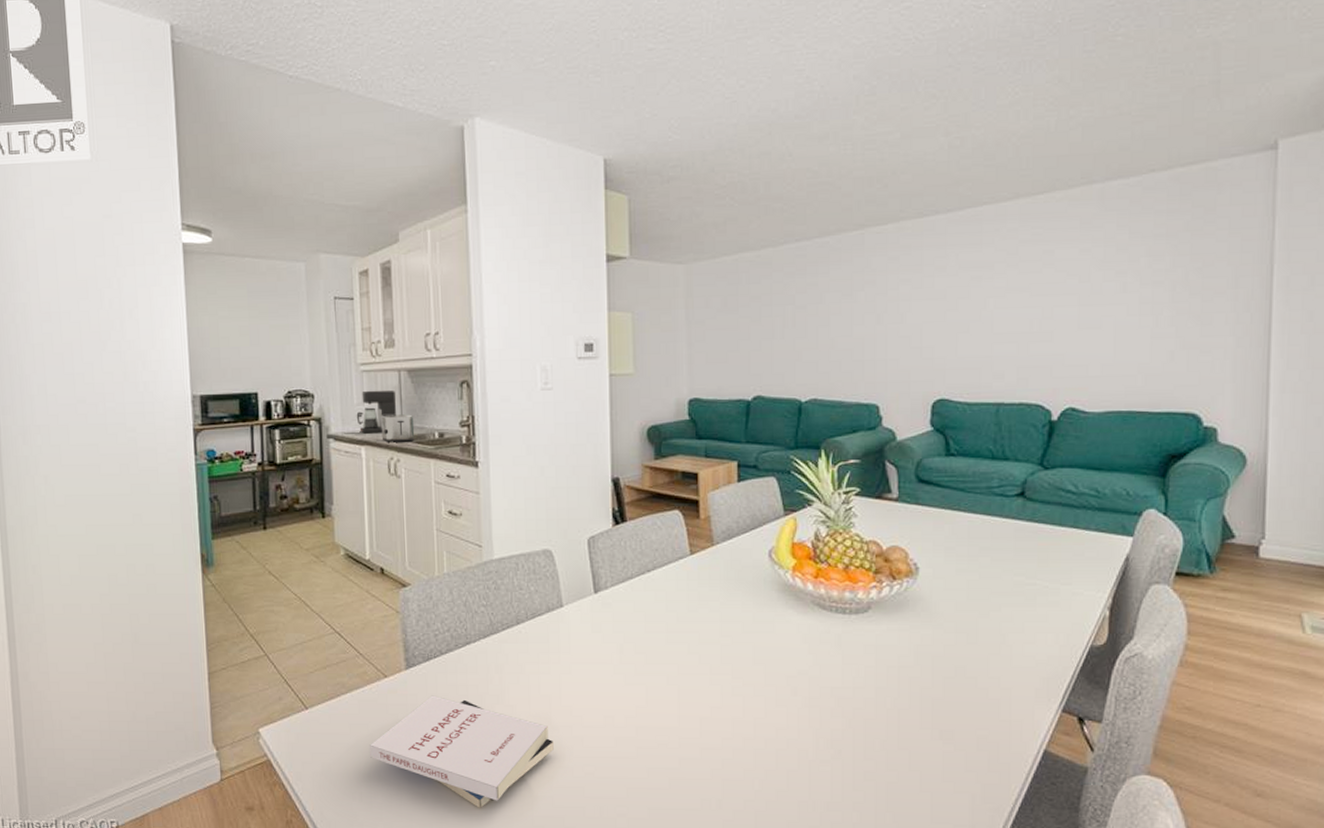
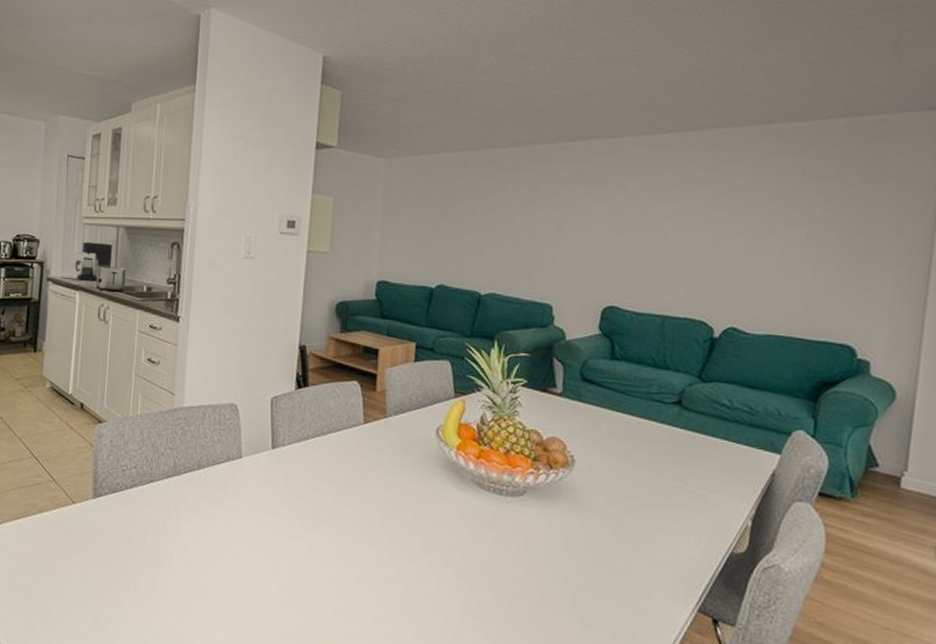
books: present [369,695,554,808] -> none [51,525,220,635]

